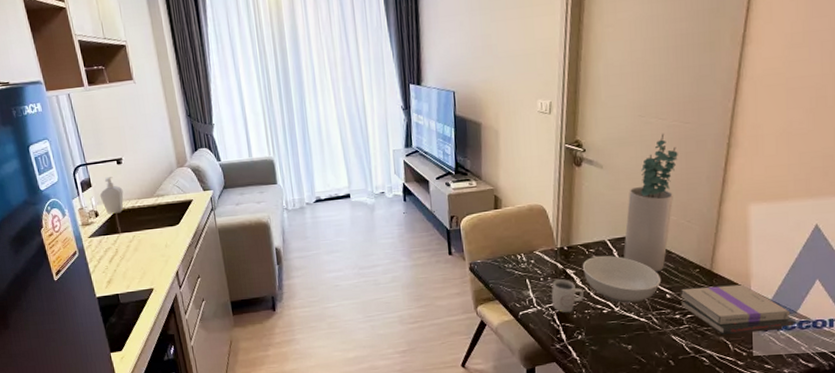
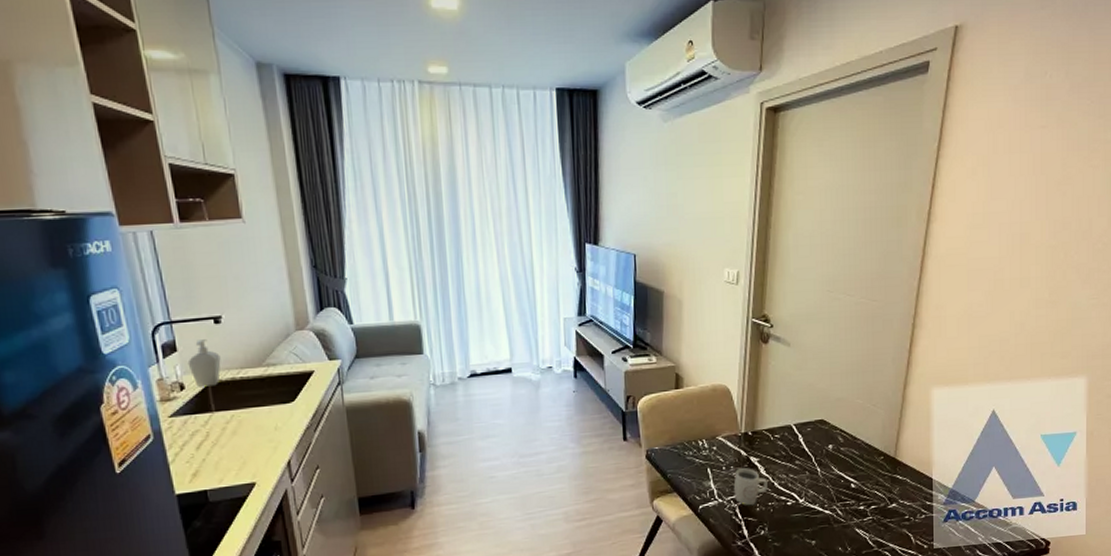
bowl: present [582,255,662,304] -> none [766,441,847,494]
vase: present [623,133,678,273] -> none [809,310,865,460]
books: present [680,284,795,335] -> none [864,472,973,527]

